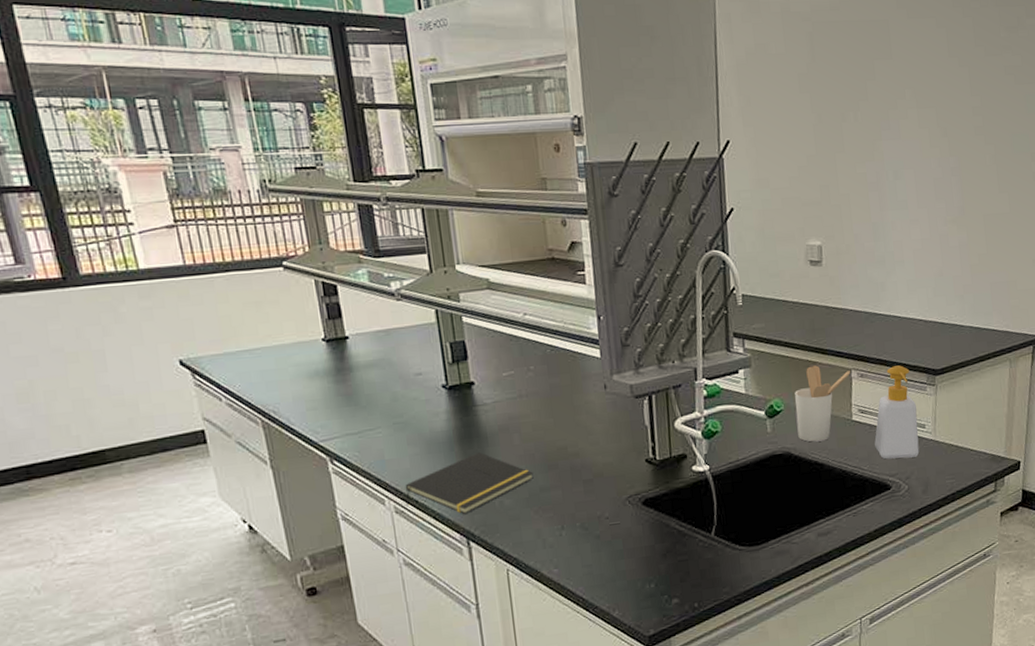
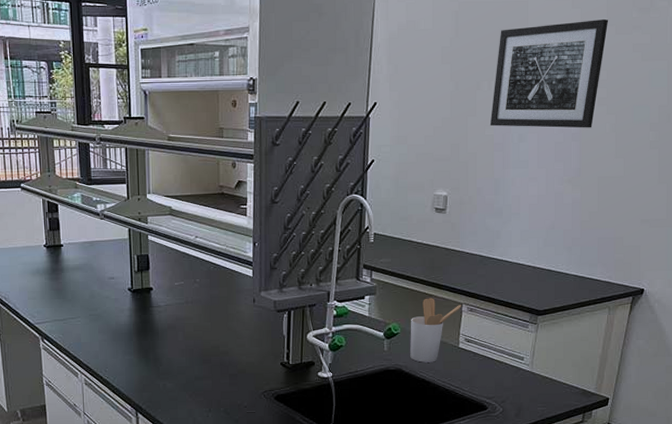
notepad: present [405,452,534,515] -> none [94,344,191,392]
wall art: none [860,40,977,163] -> present [490,19,609,128]
soap bottle: present [874,365,920,459] -> none [477,304,517,385]

